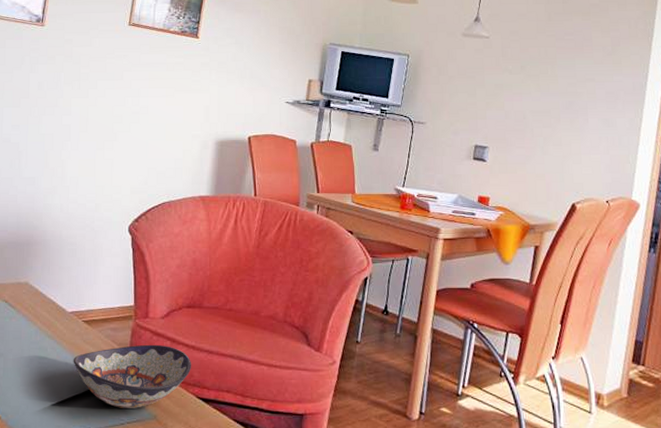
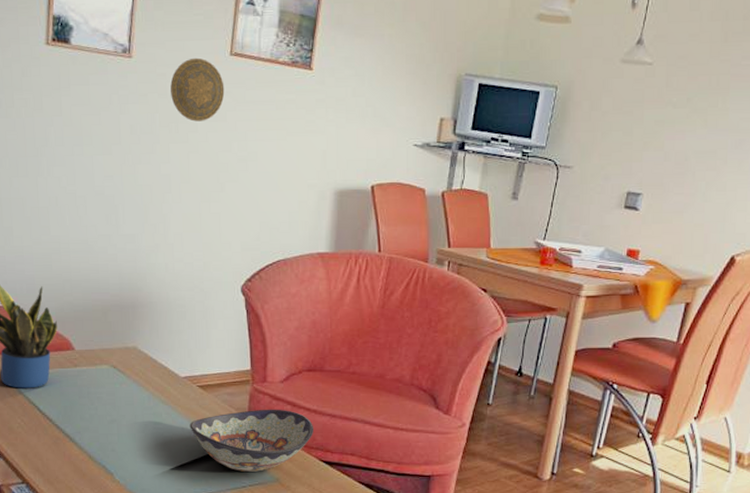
decorative plate: none [76,27,122,80] -> present [170,57,225,122]

